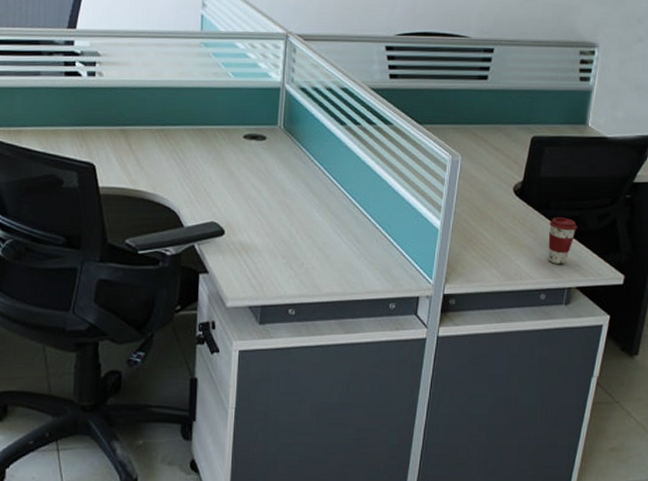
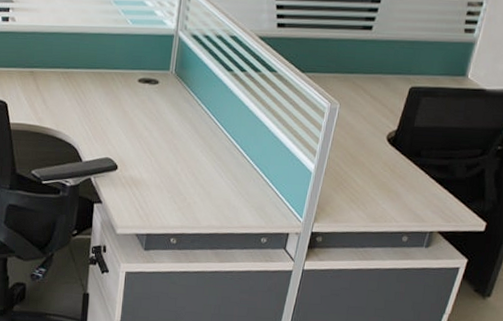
coffee cup: present [548,217,577,265] -> none [413,165,446,210]

